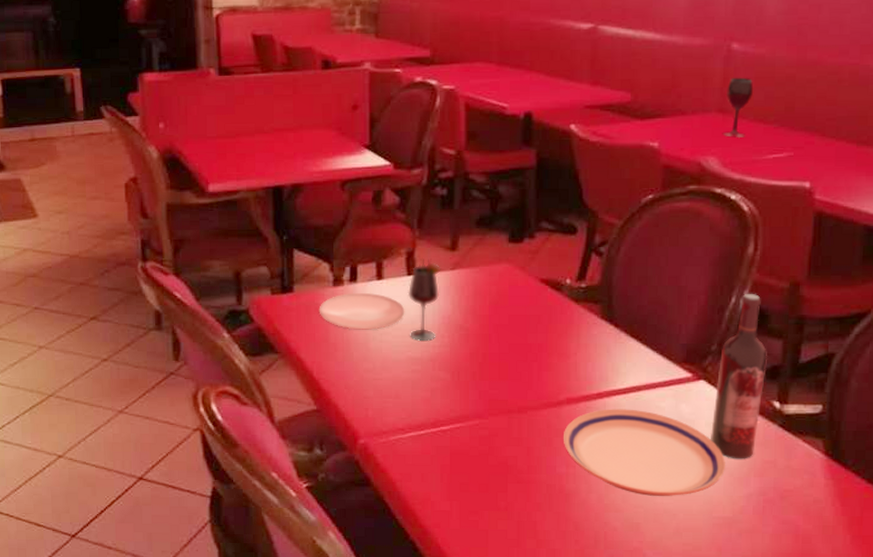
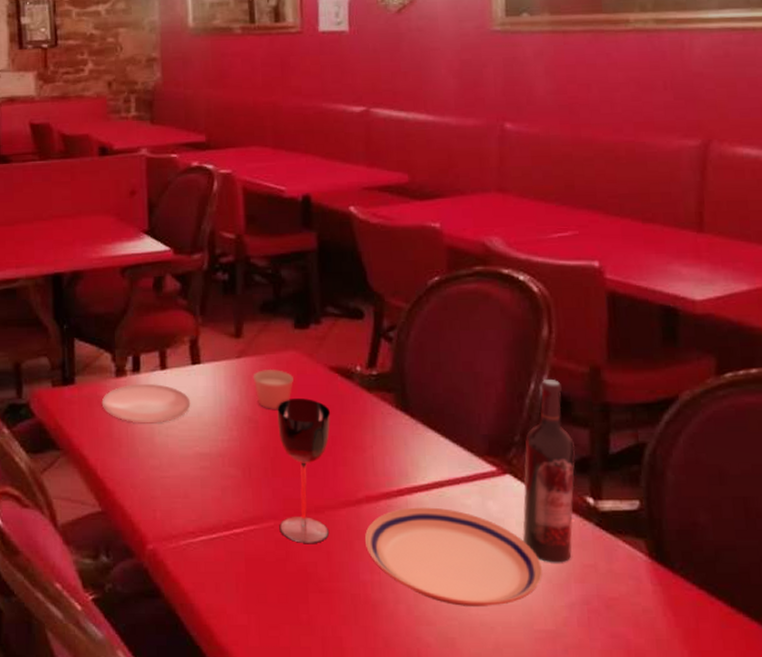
wine glass: present [407,259,441,342] -> none [192,346,227,436]
candle: none [466,280,505,318] -> present [252,368,294,409]
wineglass: none [484,309,539,440] -> present [277,399,331,543]
wine glass: present [722,77,754,139] -> none [503,156,532,218]

